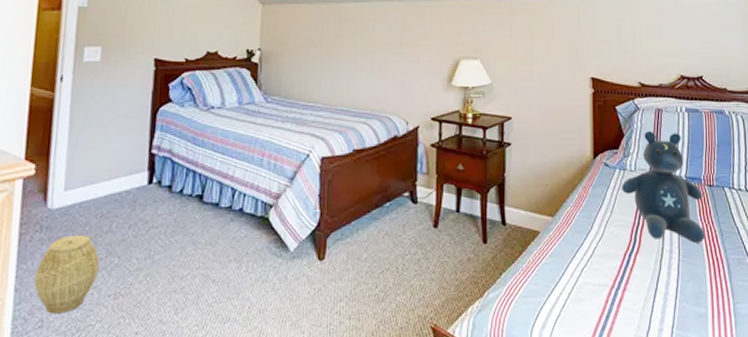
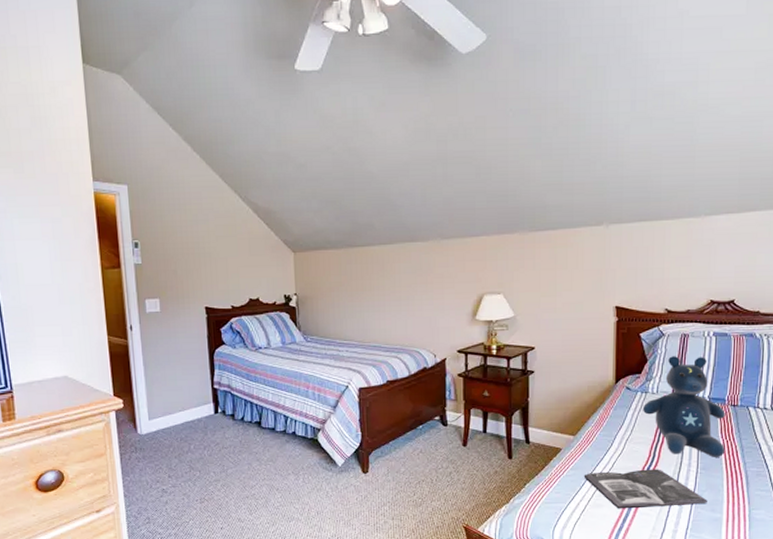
woven basket: present [33,234,100,314] -> none [137,454,186,514]
magazine: none [563,256,691,304] -> present [583,469,707,509]

